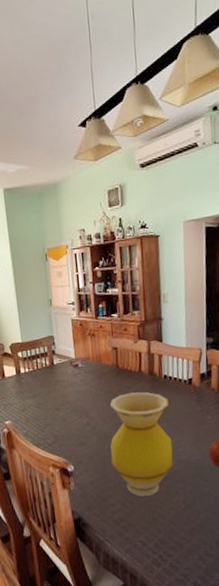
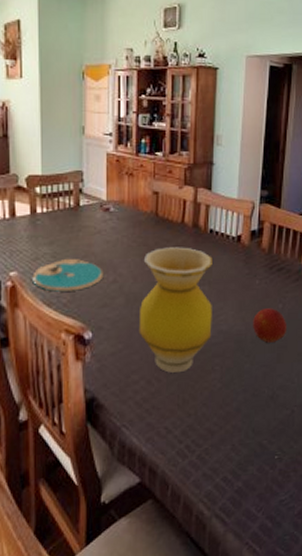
plate: none [23,407,79,435] -> present [32,258,104,292]

